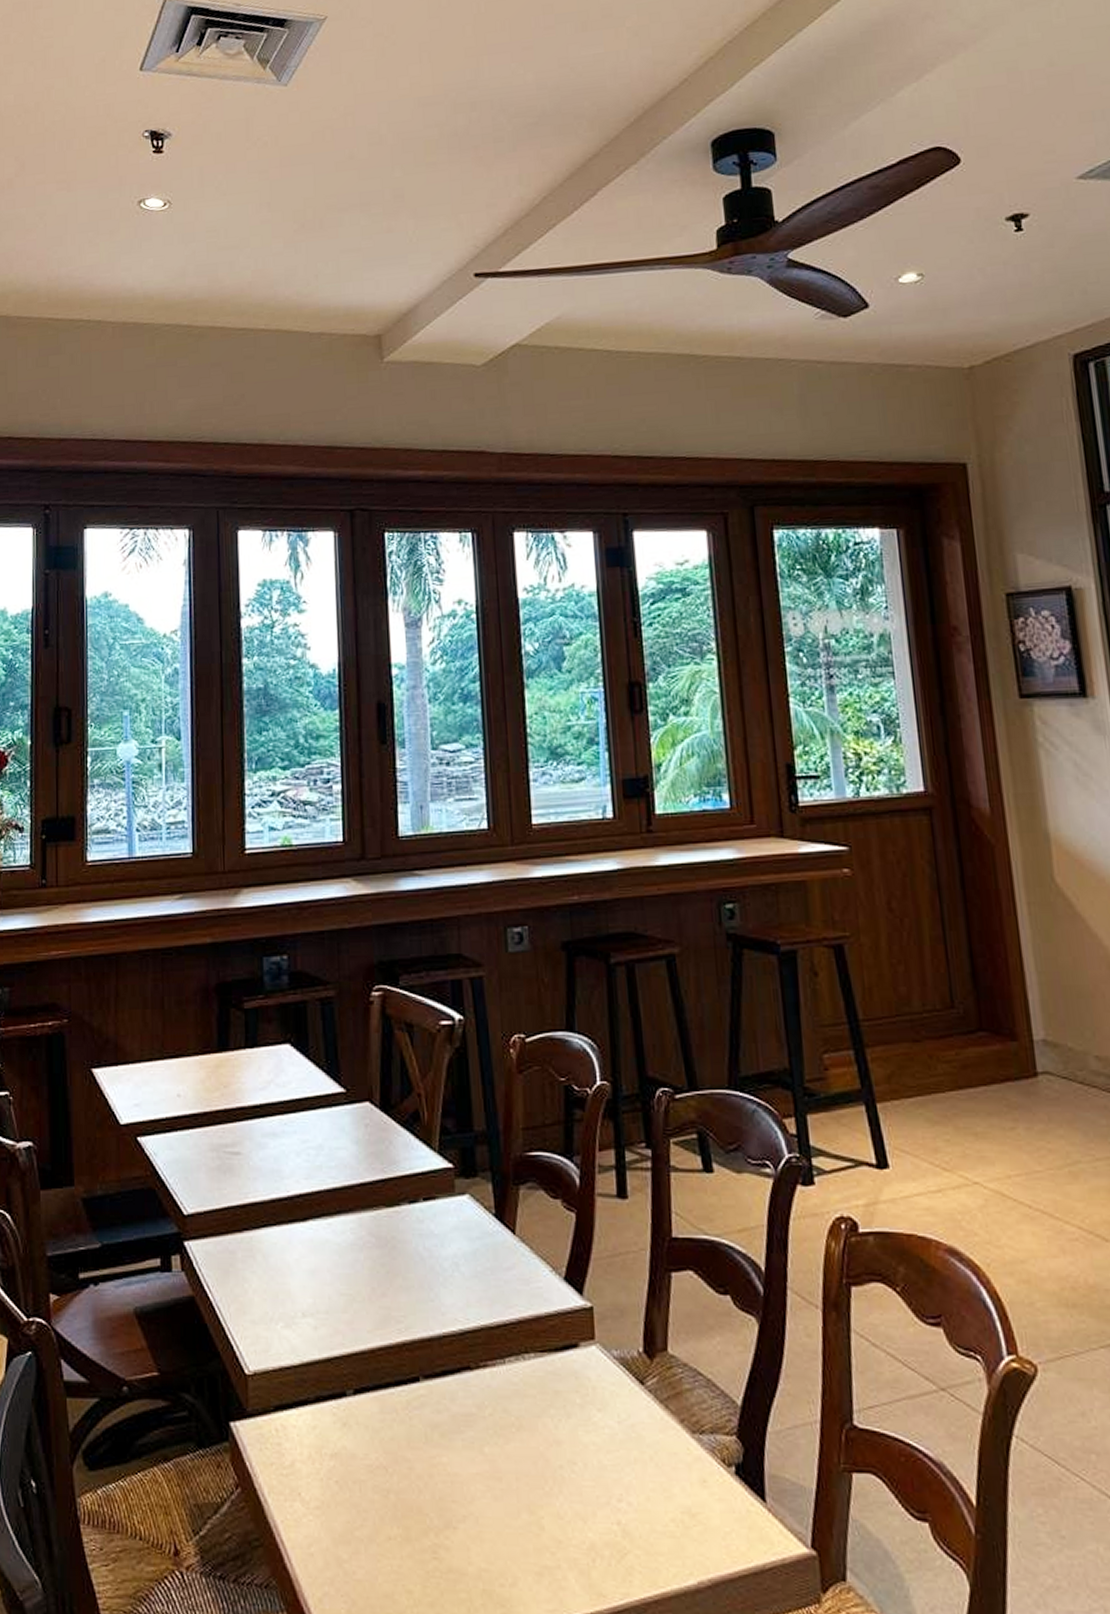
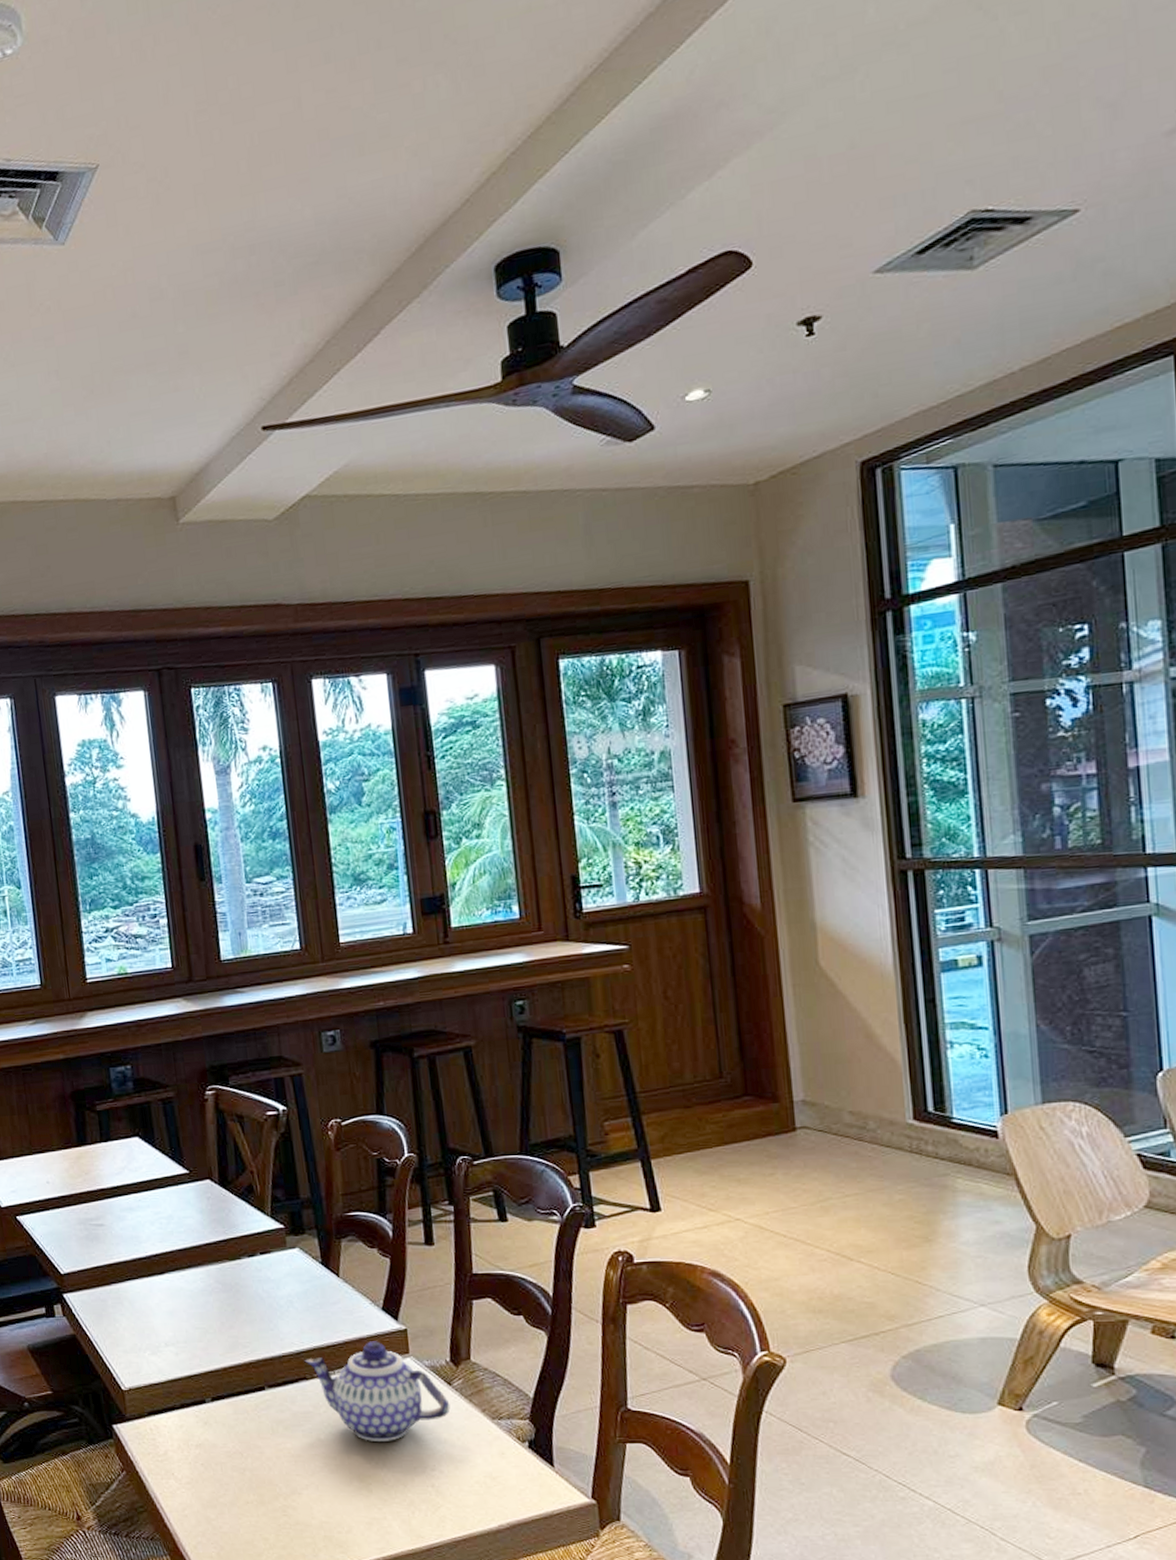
teapot: none [469,1321,643,1459] -> present [304,1341,451,1441]

